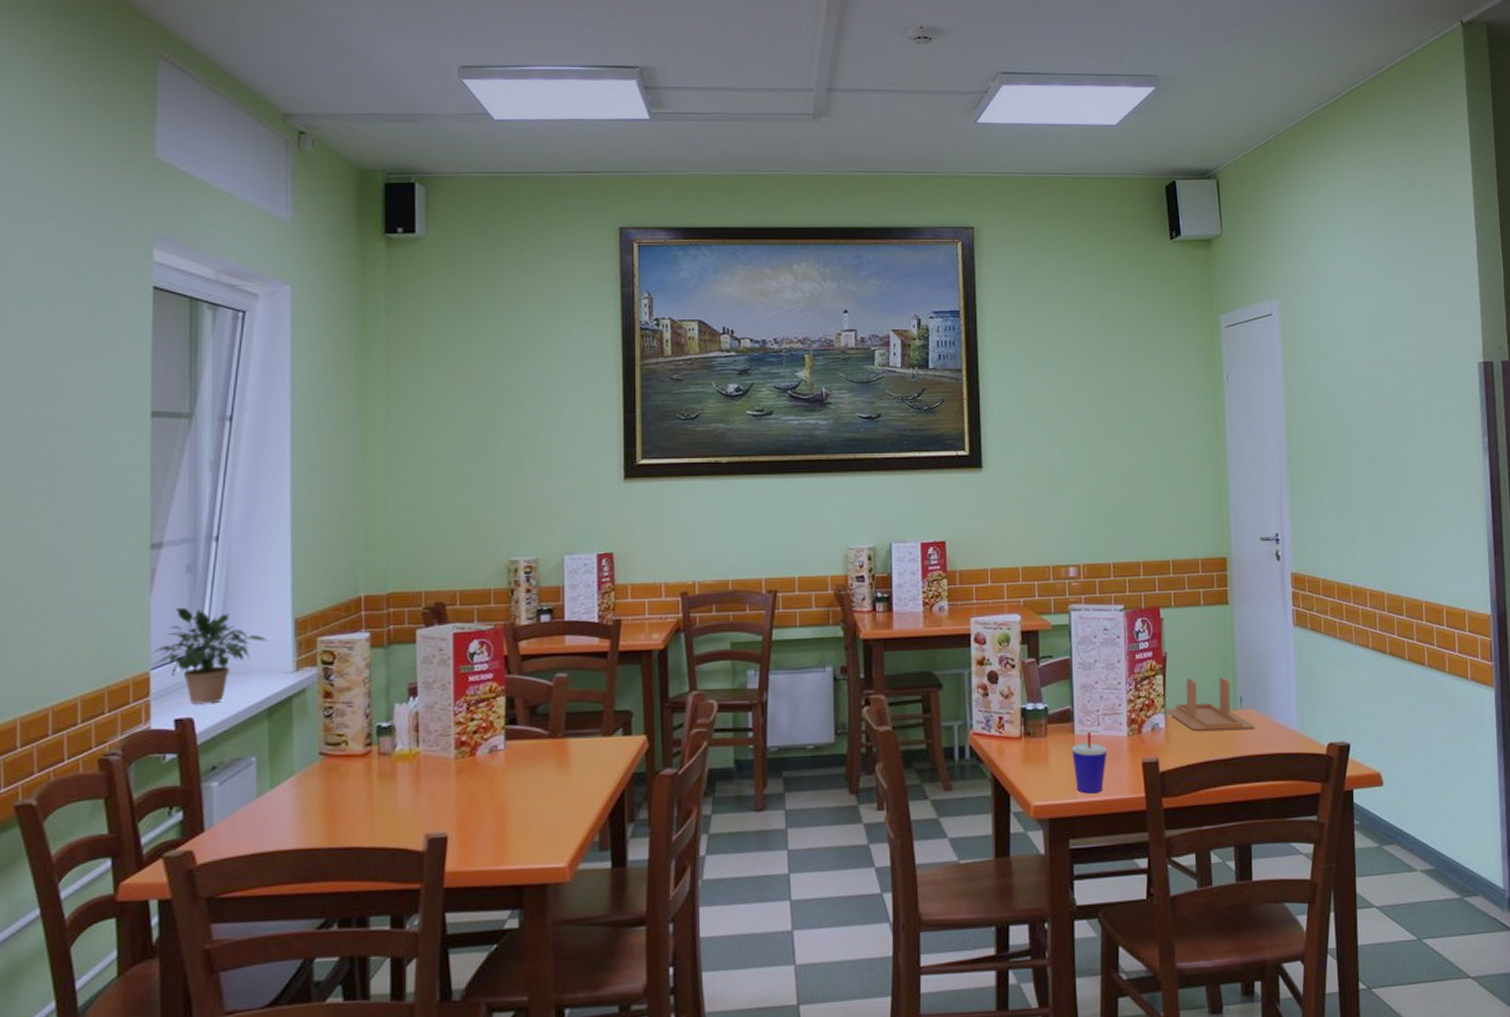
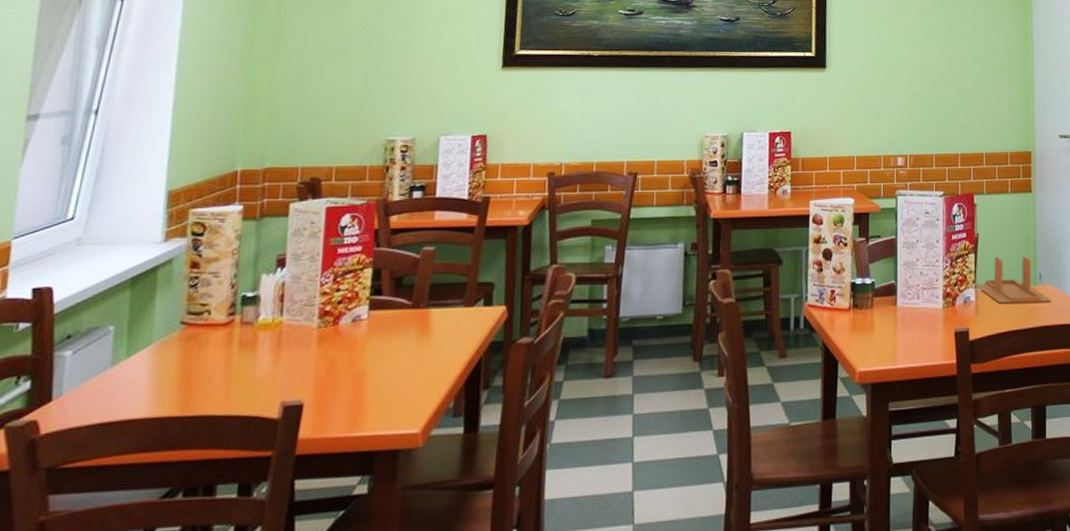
potted plant: present [152,607,267,705] -> none [16,177,138,274]
beverage cup: present [1072,731,1107,794] -> none [894,303,925,361]

